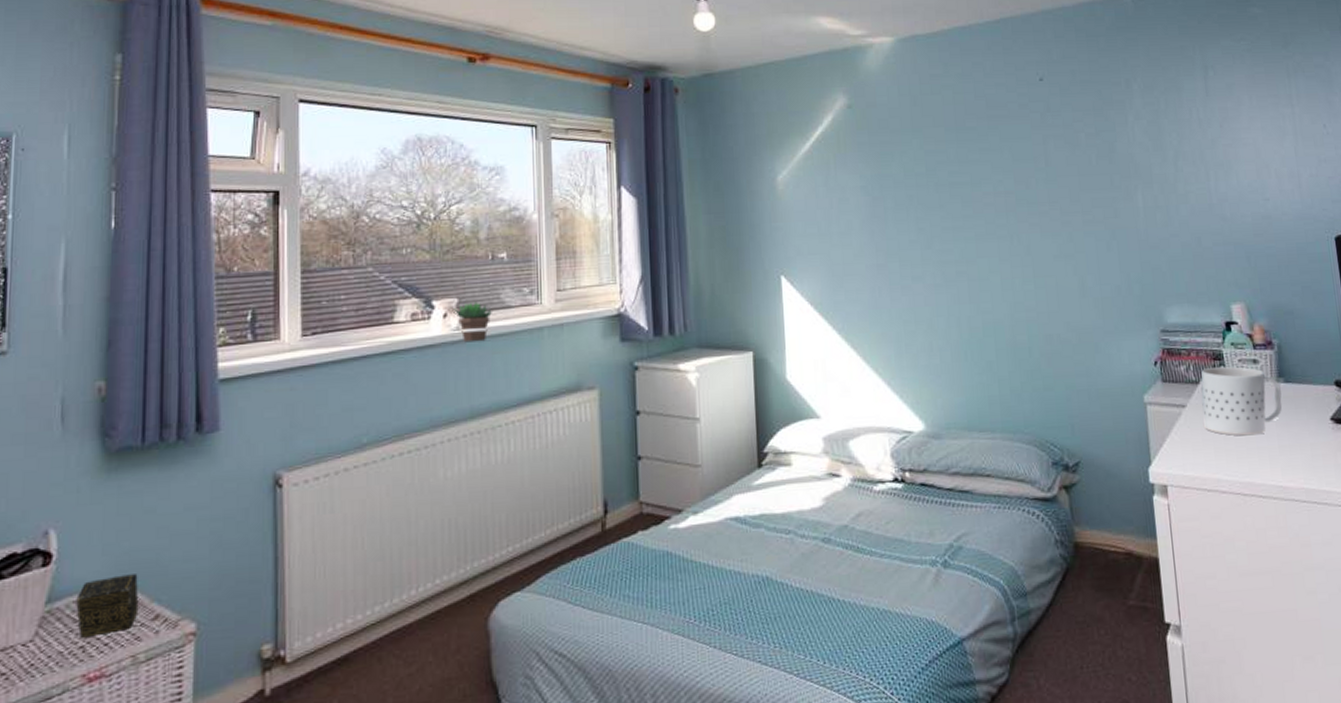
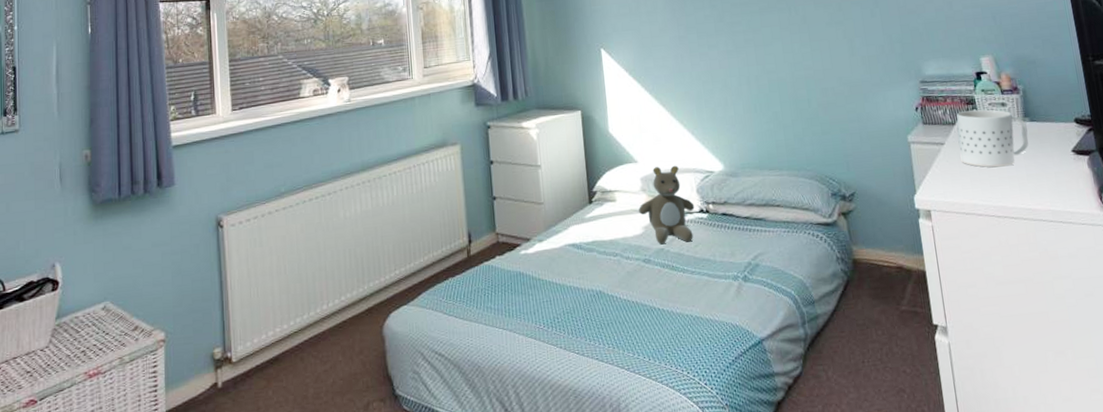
decorative box: present [76,574,139,640] -> none [77,295,123,346]
succulent plant: present [452,302,492,343] -> none [344,79,375,111]
teddy bear: none [819,422,888,521] -> present [639,165,695,245]

